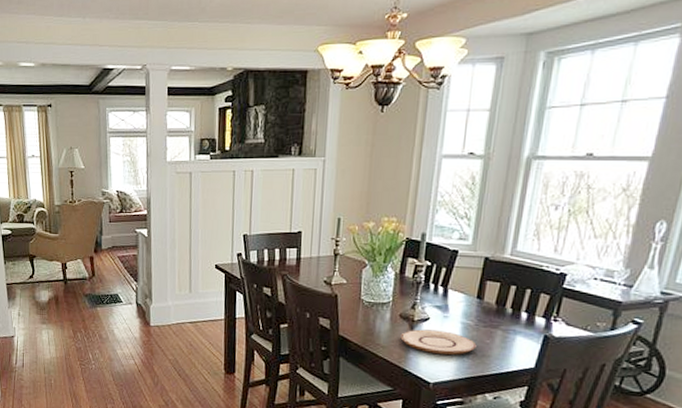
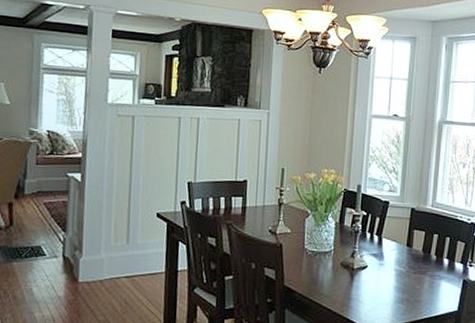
plate: present [400,329,477,355] -> none [342,277,409,302]

